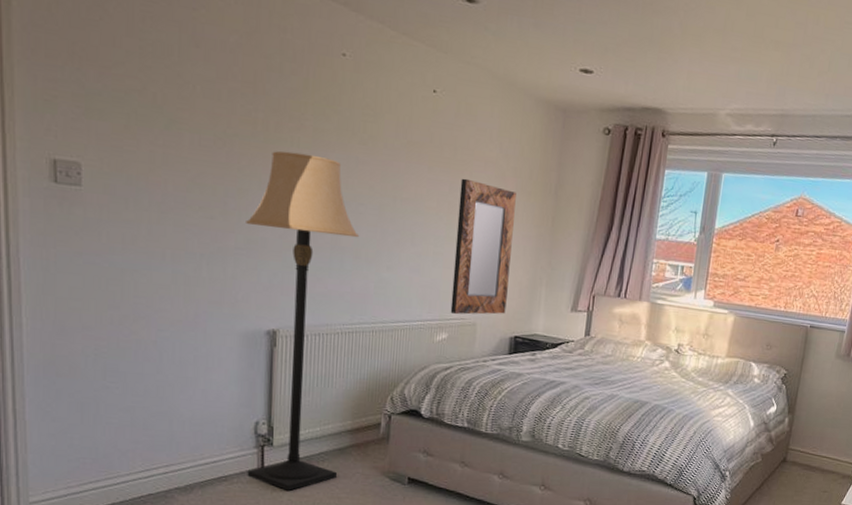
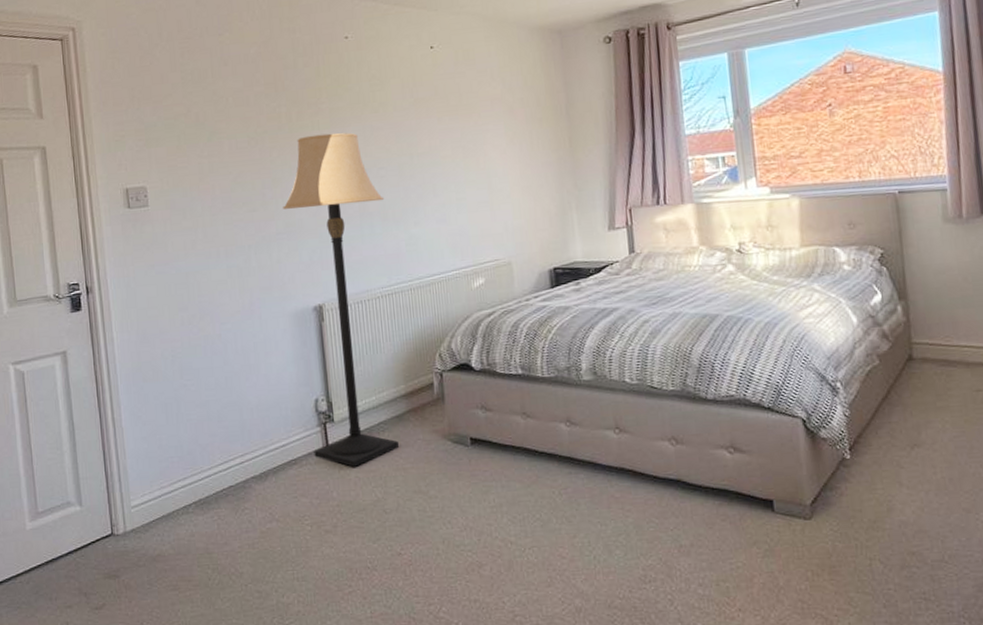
home mirror: present [450,178,516,315] -> none [470,120,539,256]

